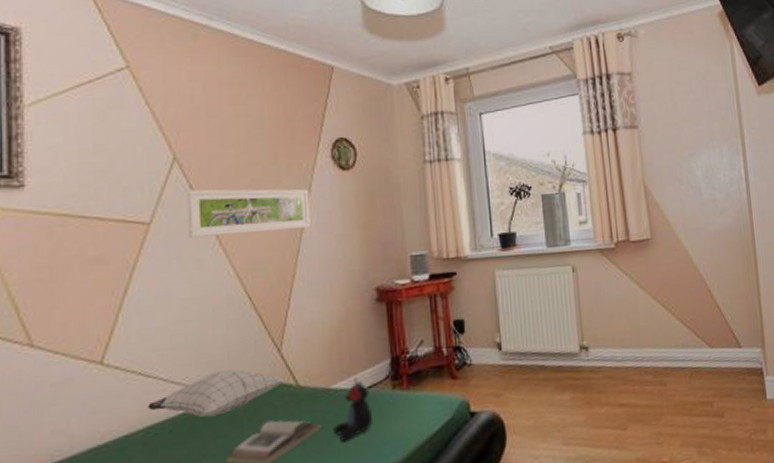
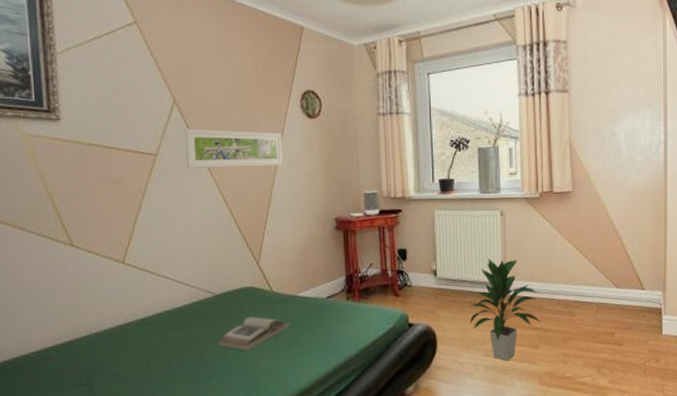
pillow: present [148,369,284,417] -> none [158,275,261,310]
teddy bear: present [333,377,372,442] -> none [299,288,330,337]
indoor plant: none [542,323,629,450] -> present [469,259,542,361]

